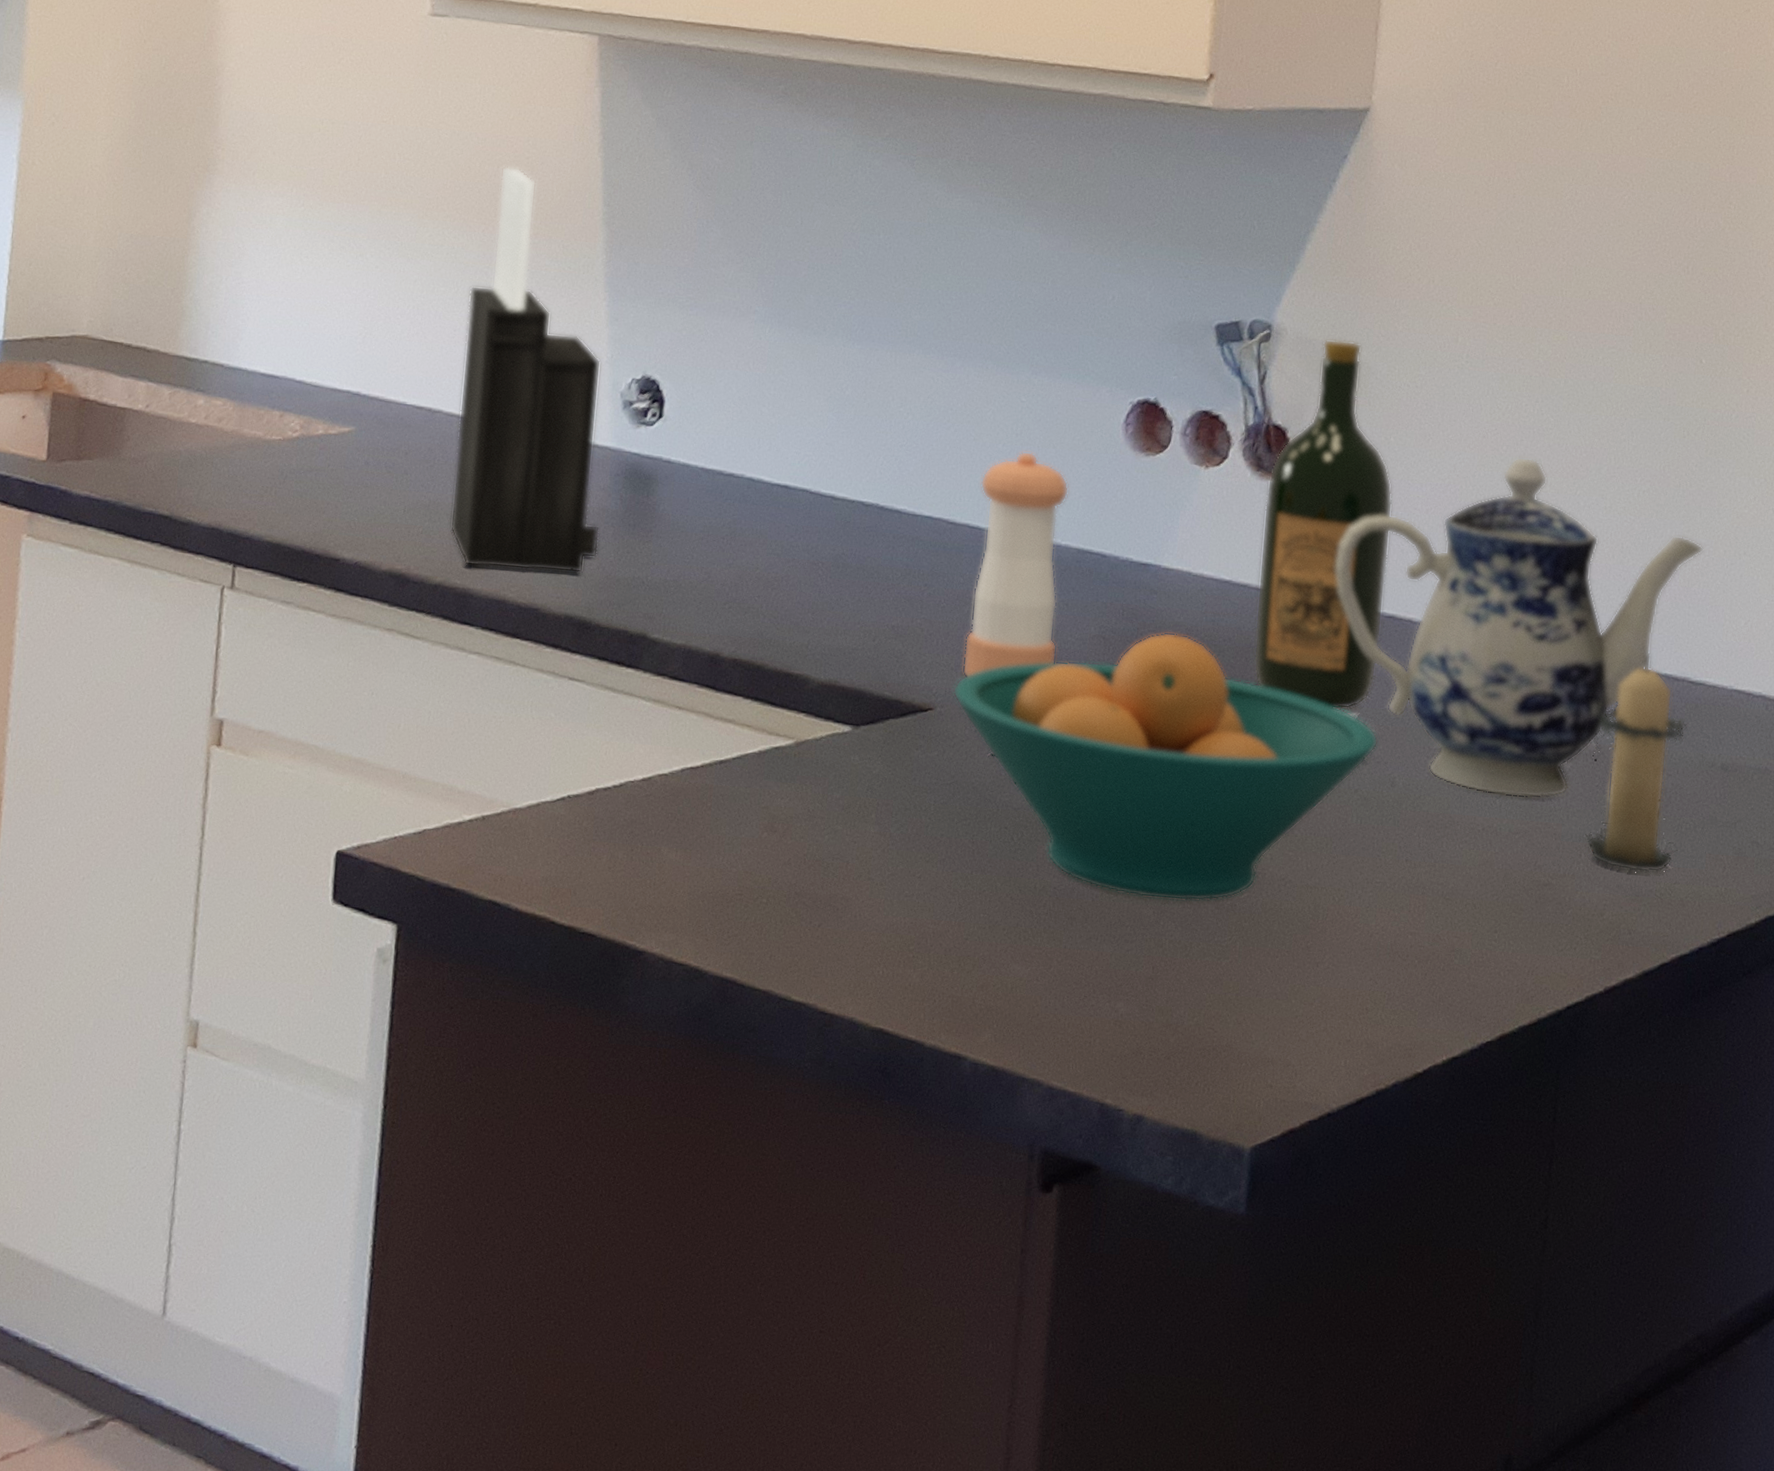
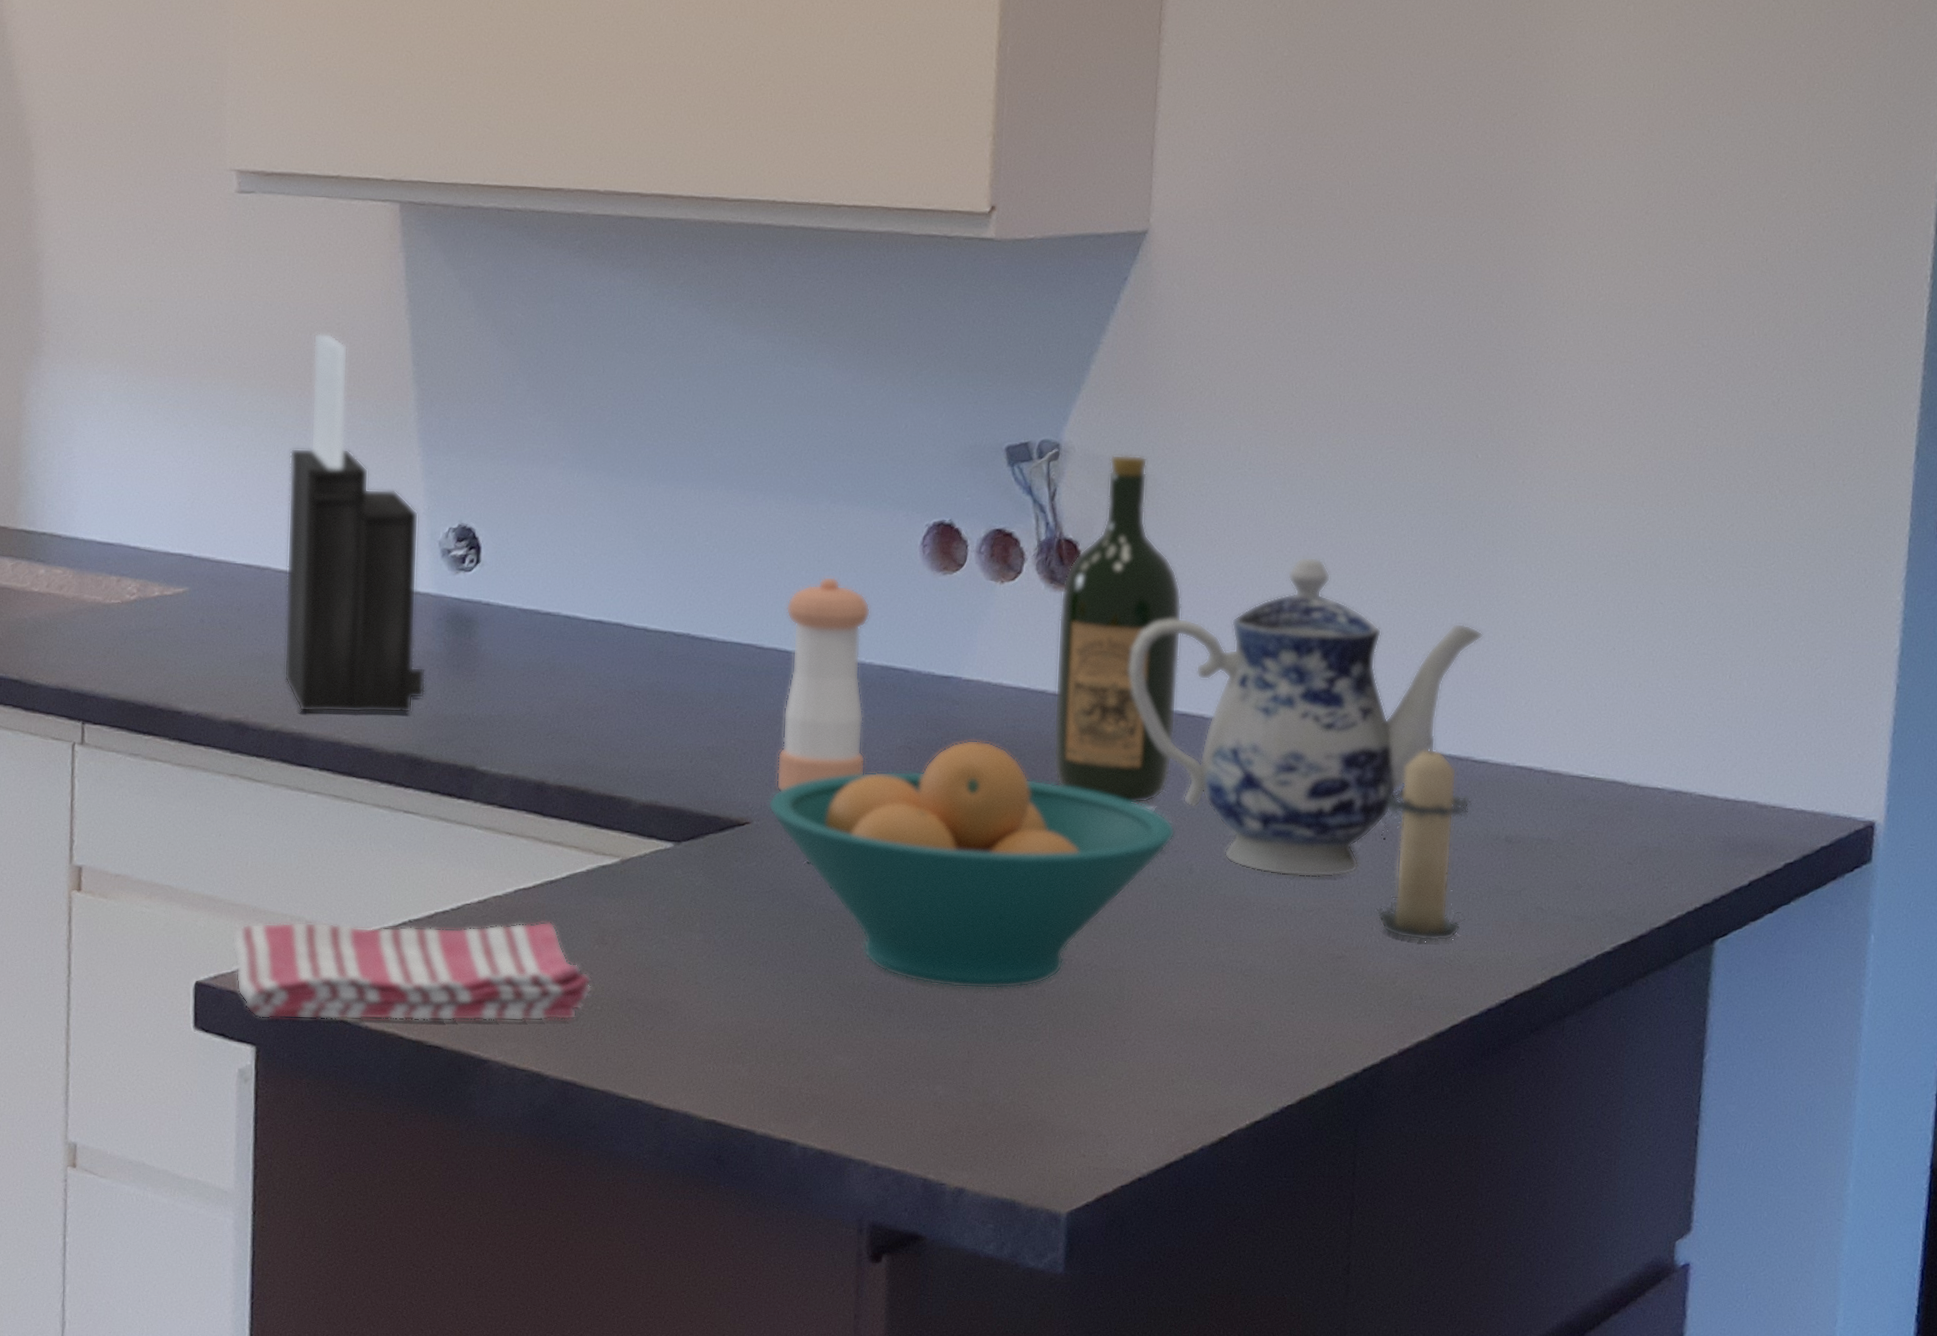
dish towel: none [377,790,759,913] -> present [231,921,593,1022]

